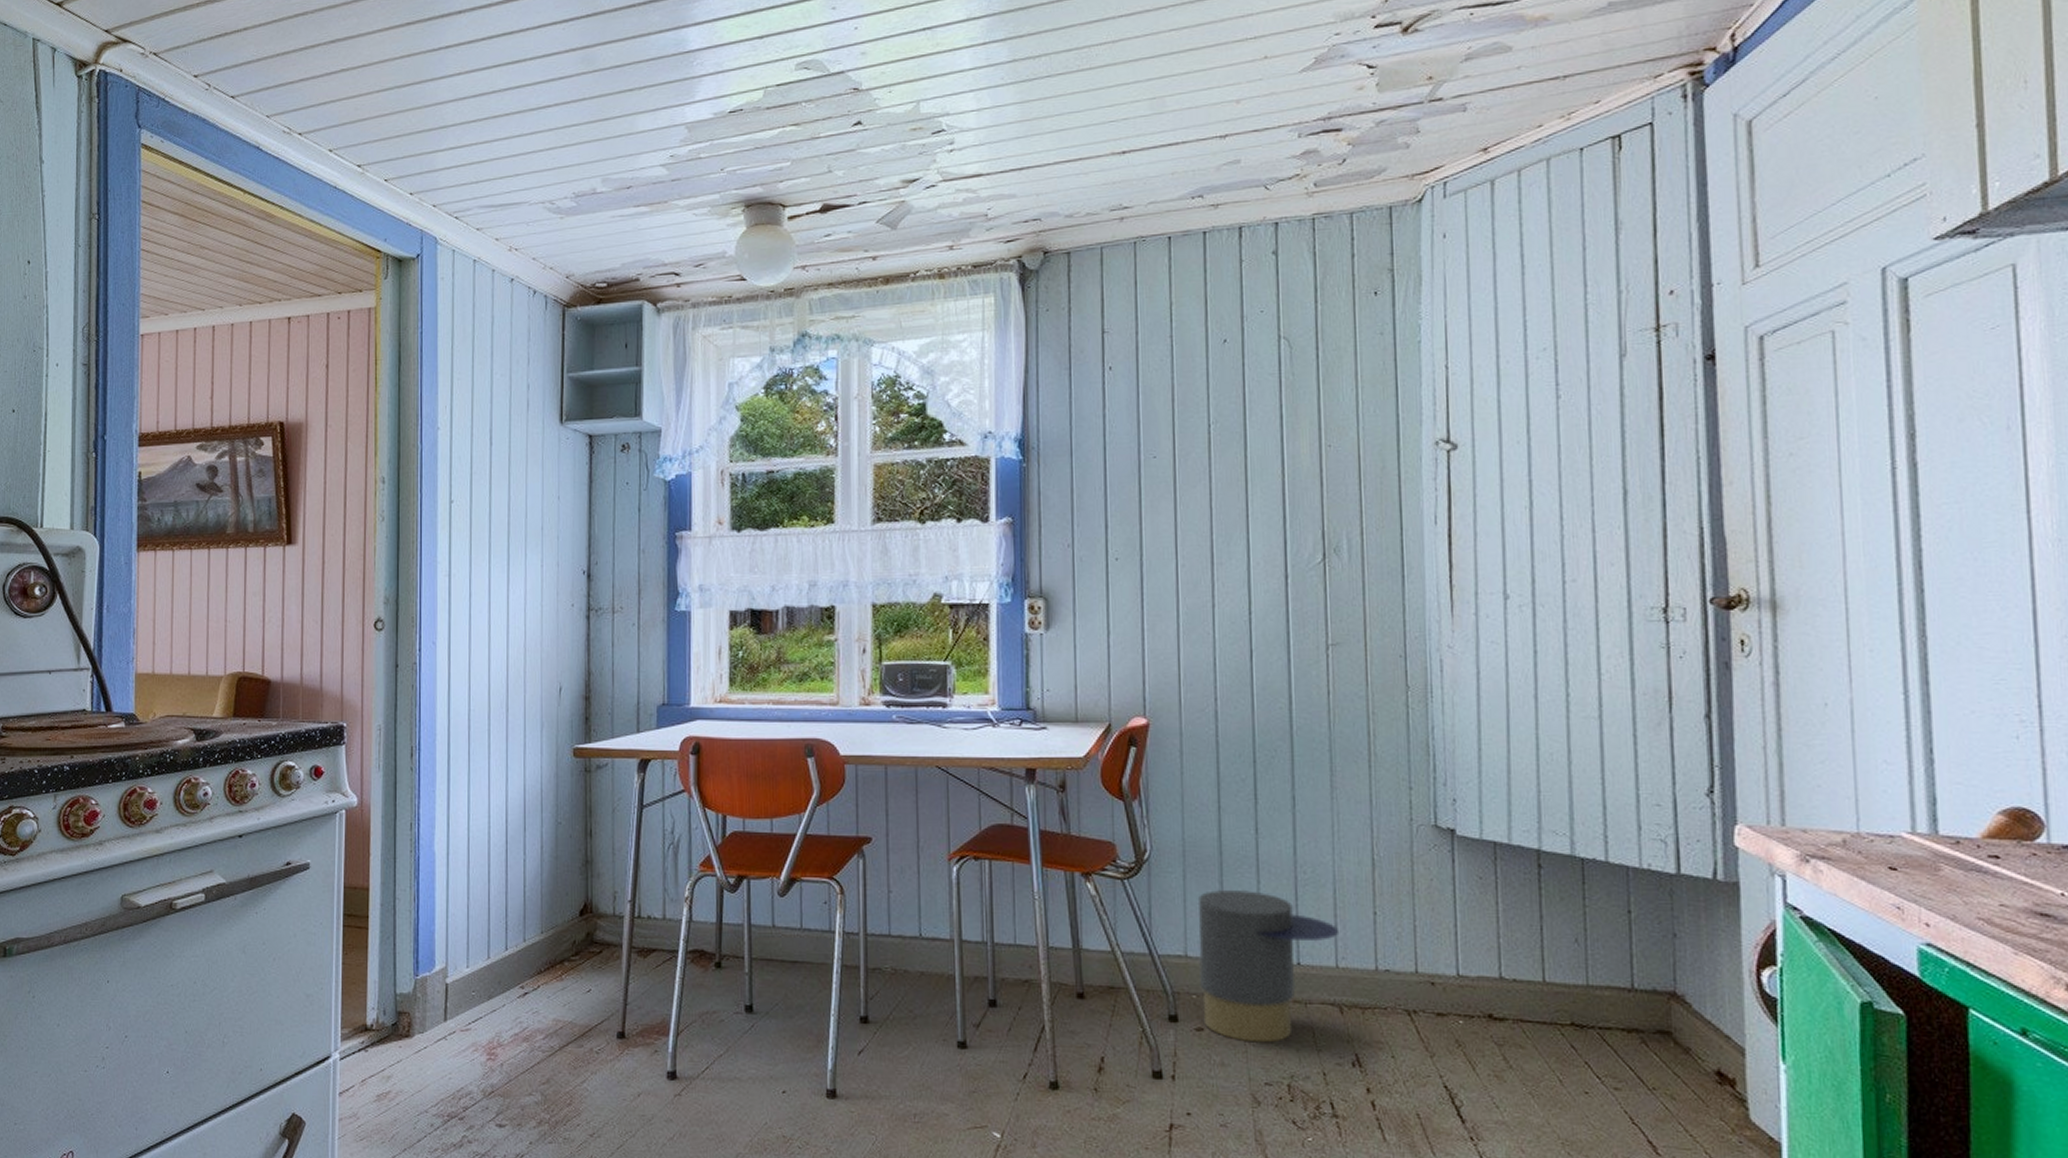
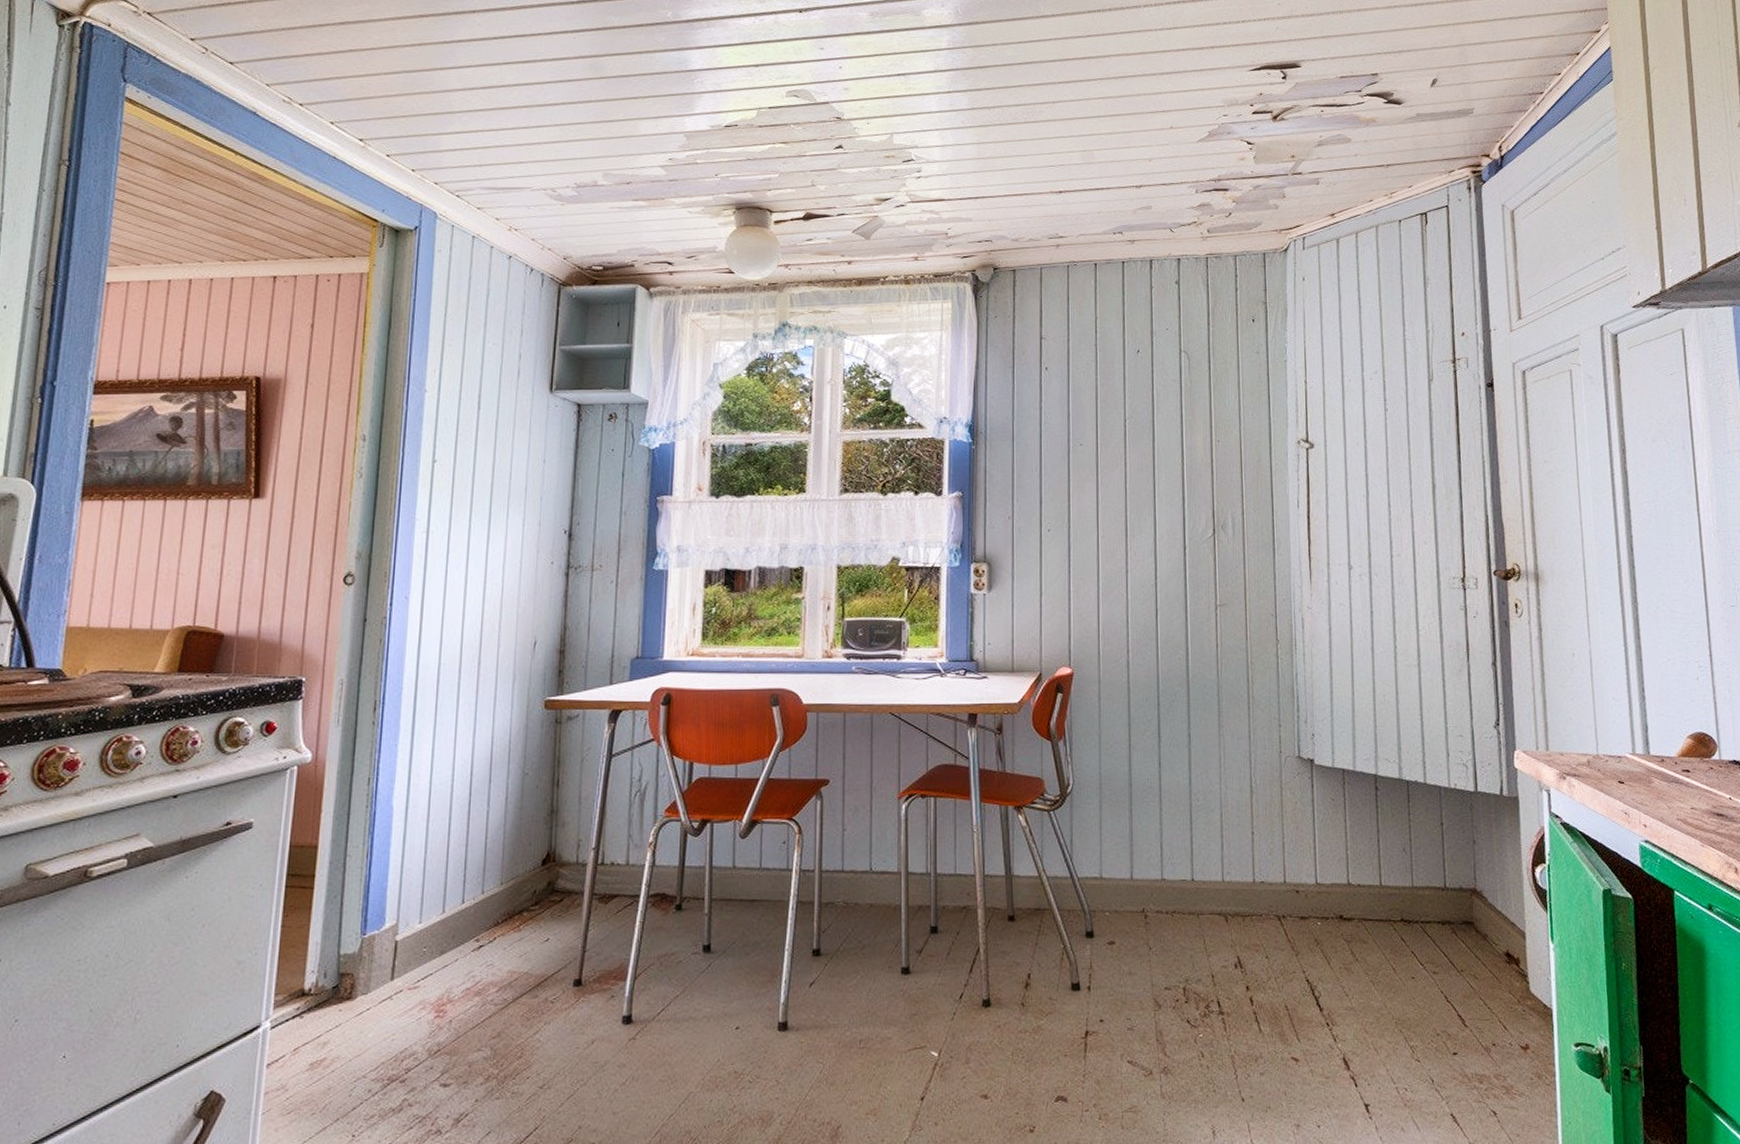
trash can: present [1197,889,1340,1043] -> none [1111,816,1225,952]

